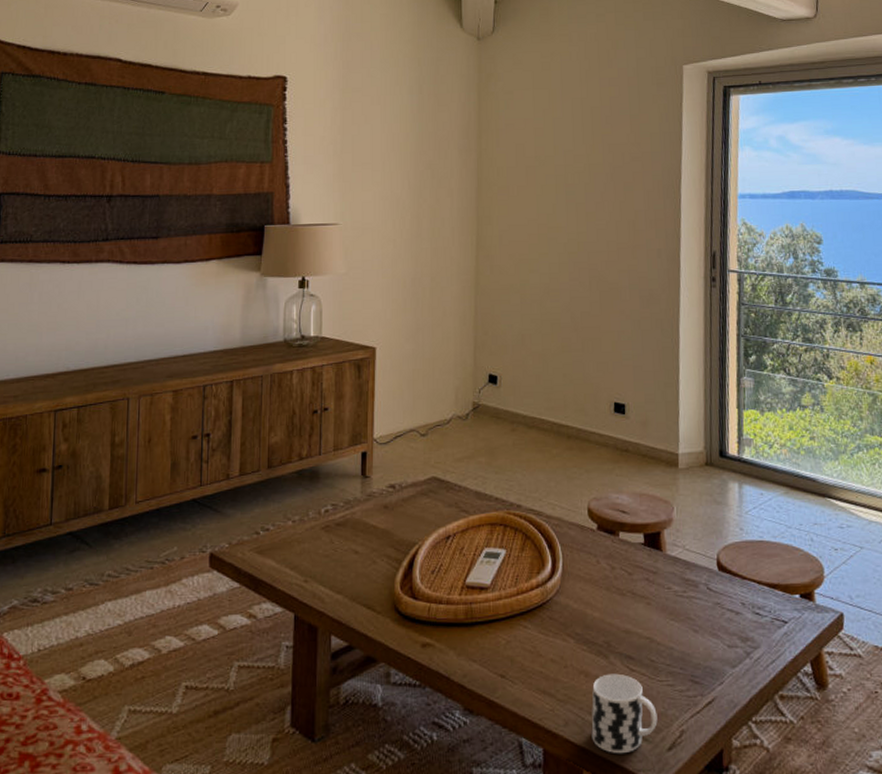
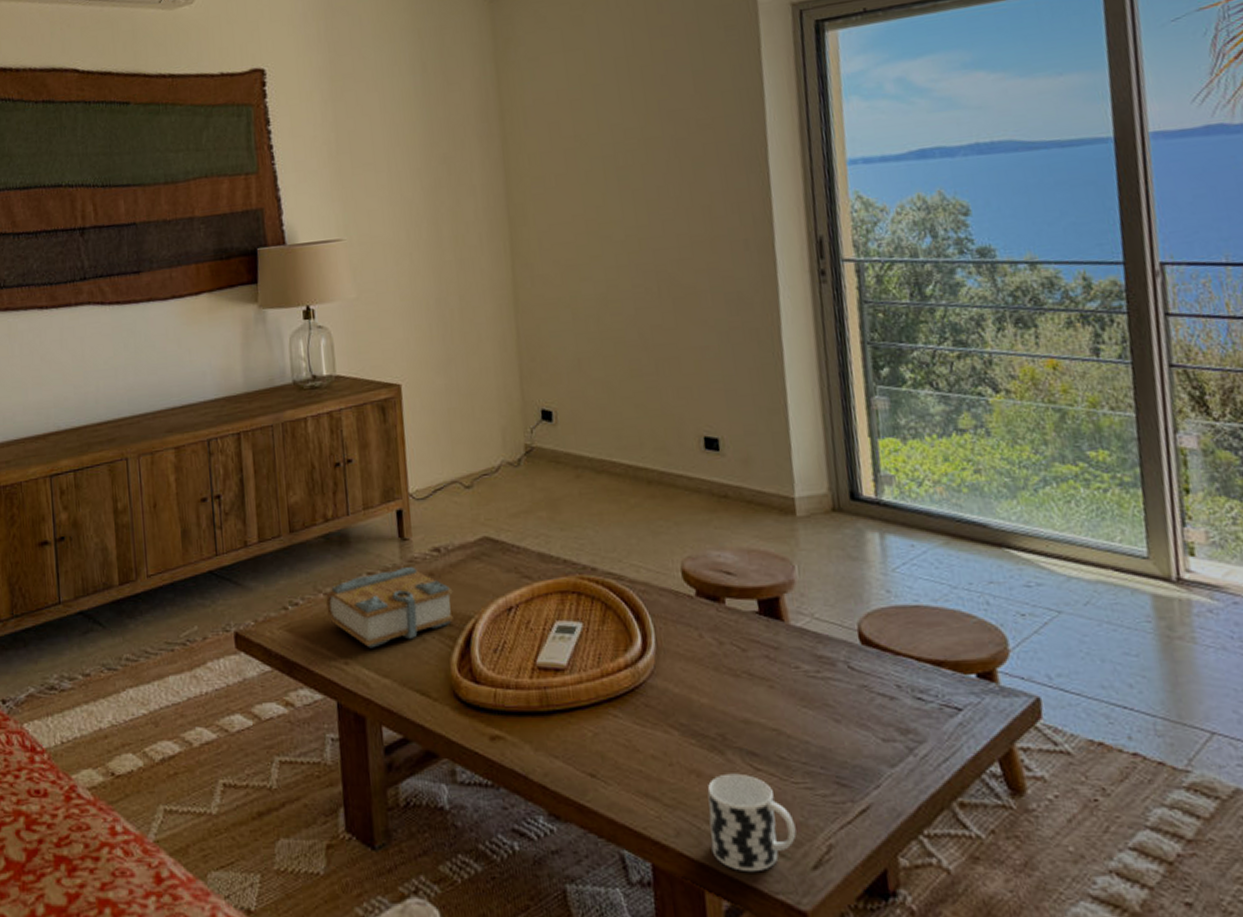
book: none [294,500,403,569] -> present [326,567,455,648]

